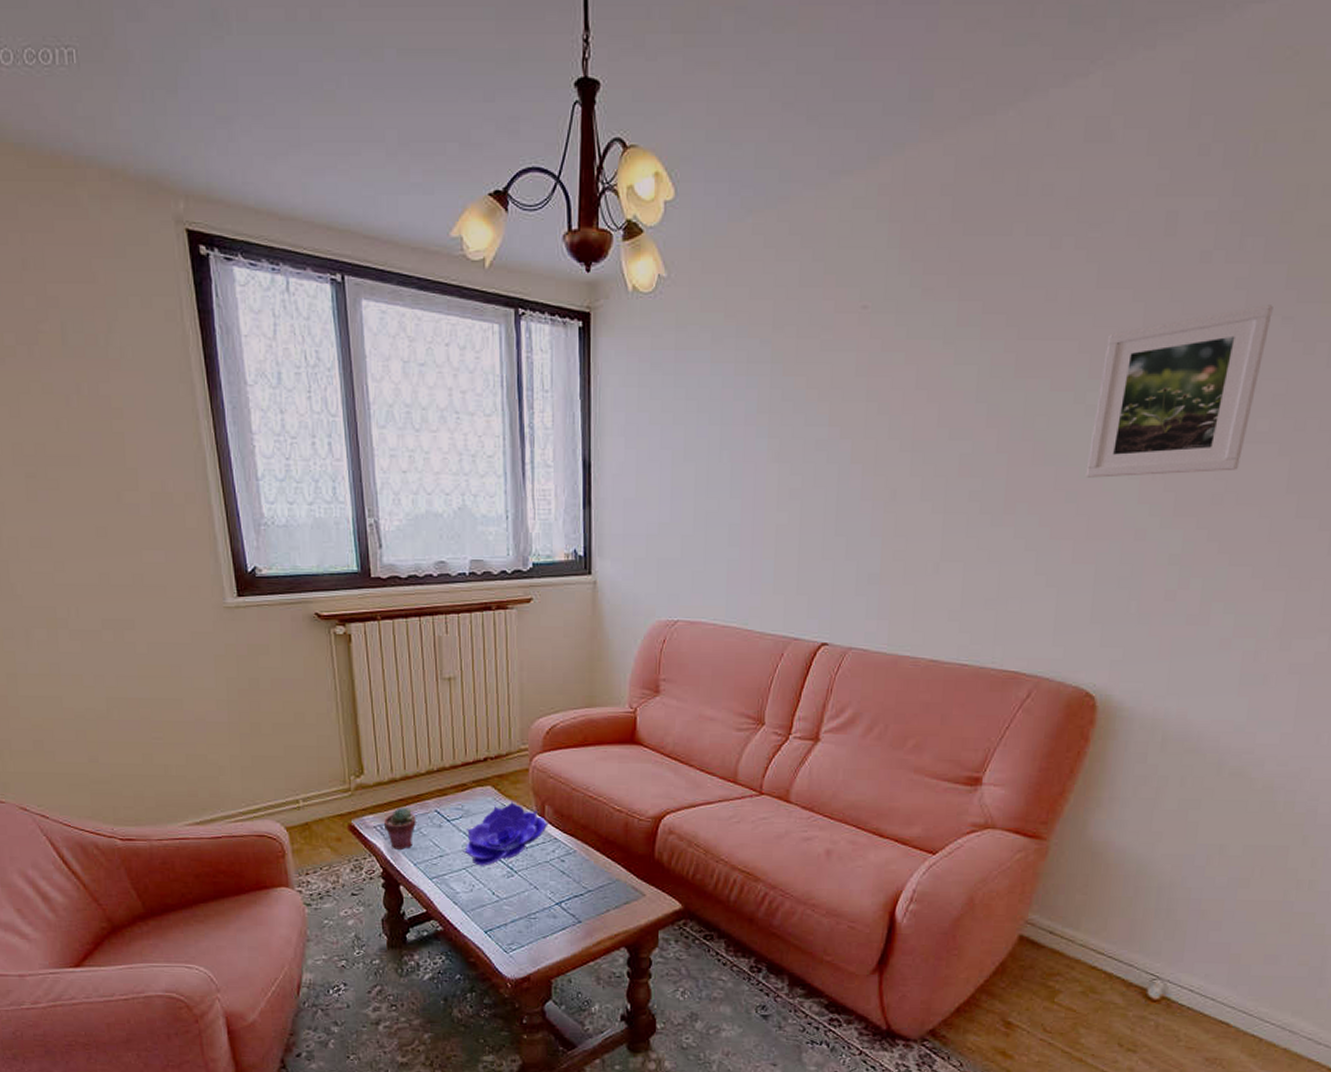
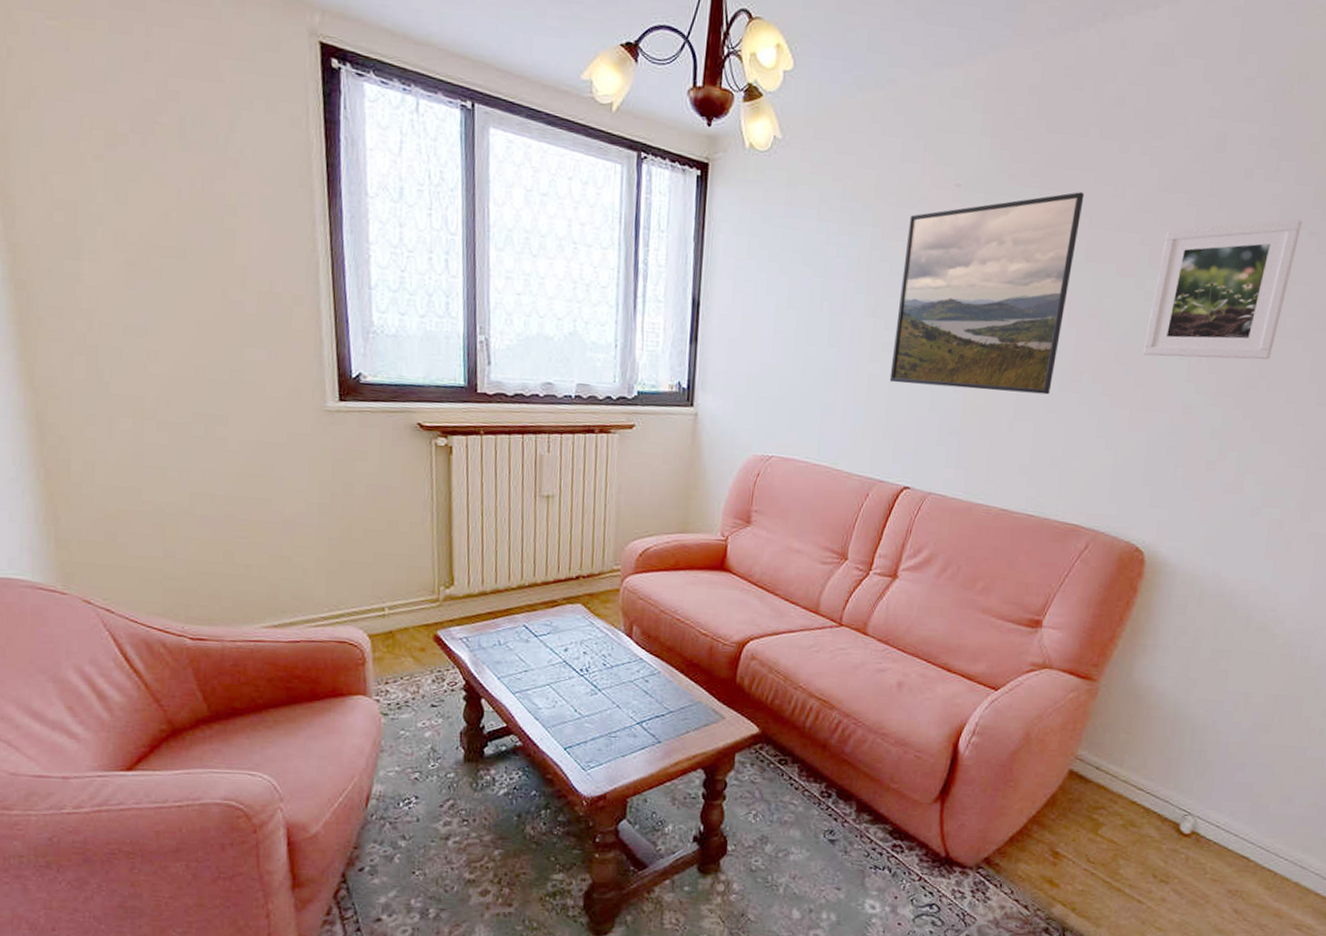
potted succulent: present [383,808,416,849] -> none [469,620,504,663]
decorative bowl: present [462,801,549,866] -> none [547,620,635,683]
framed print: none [799,300,1010,532] -> present [889,192,1085,395]

